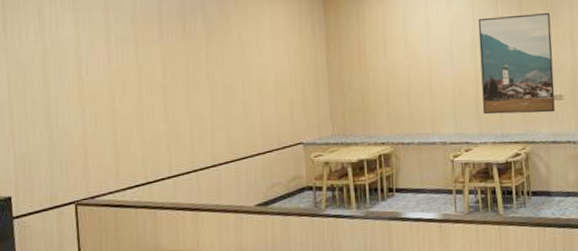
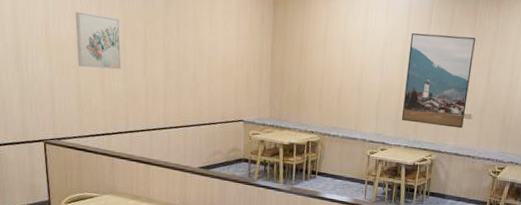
wall art: none [110,55,162,113] -> present [75,11,121,70]

